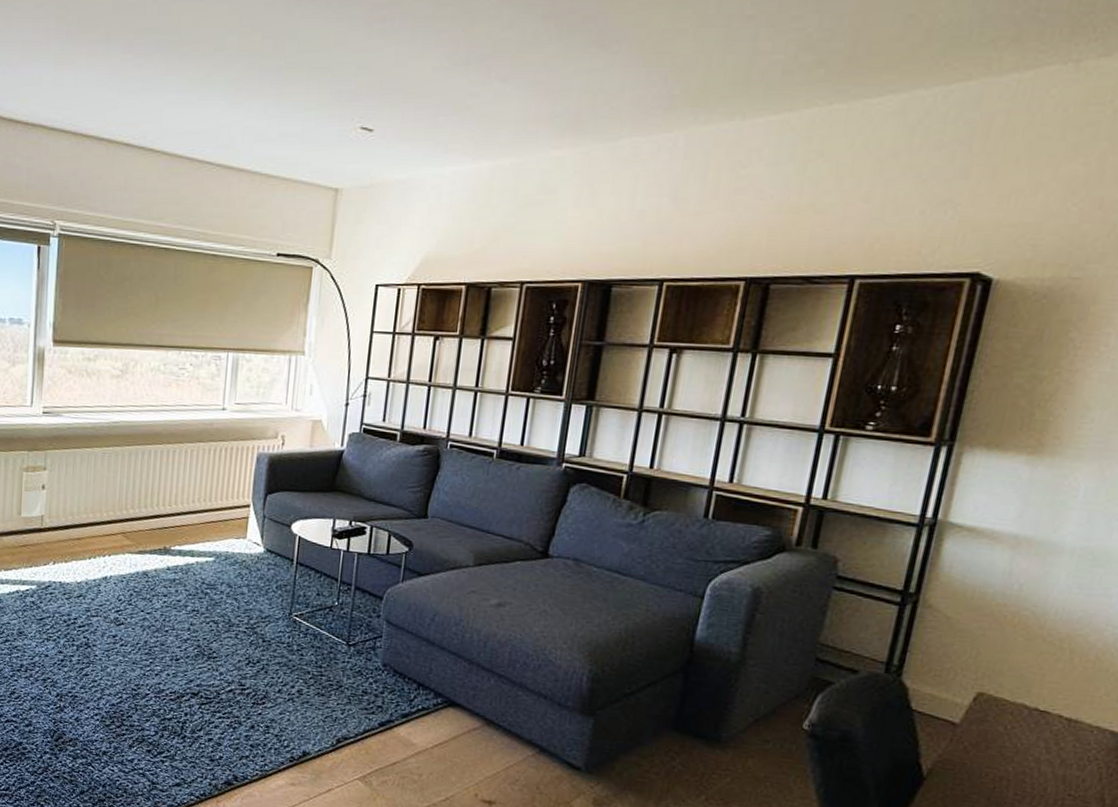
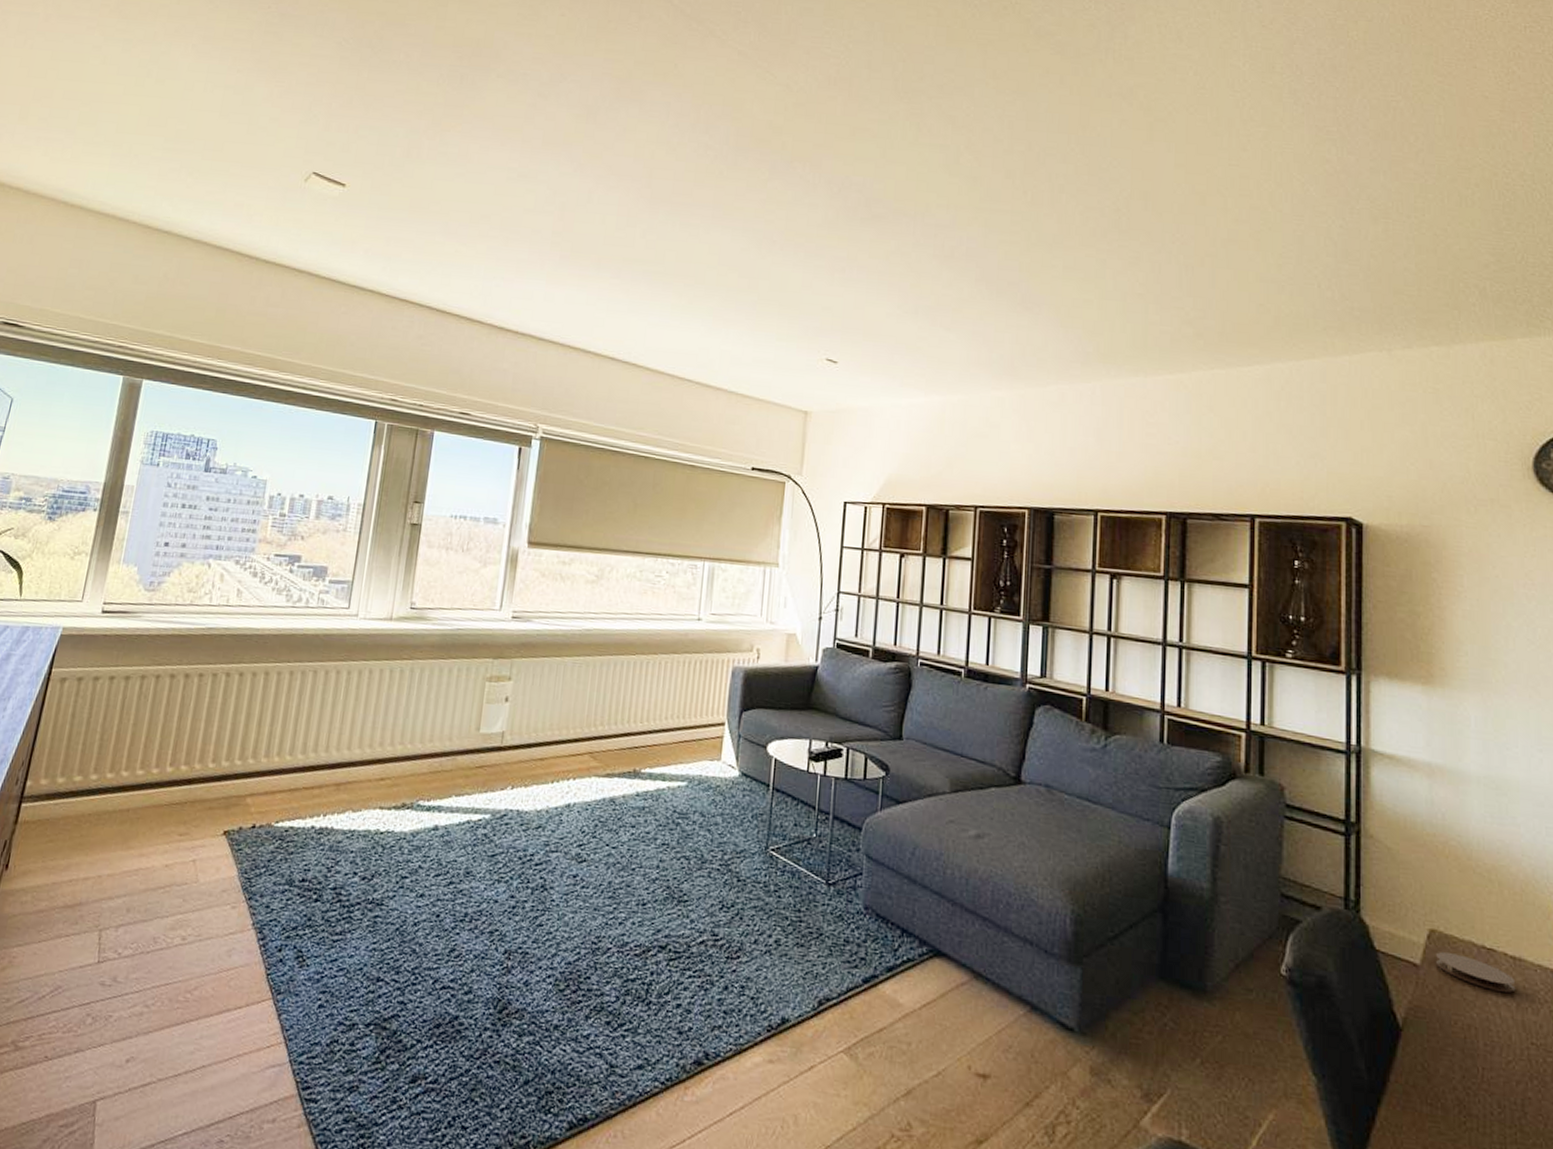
coaster: none [978,713,1066,750] -> present [1436,952,1516,993]

